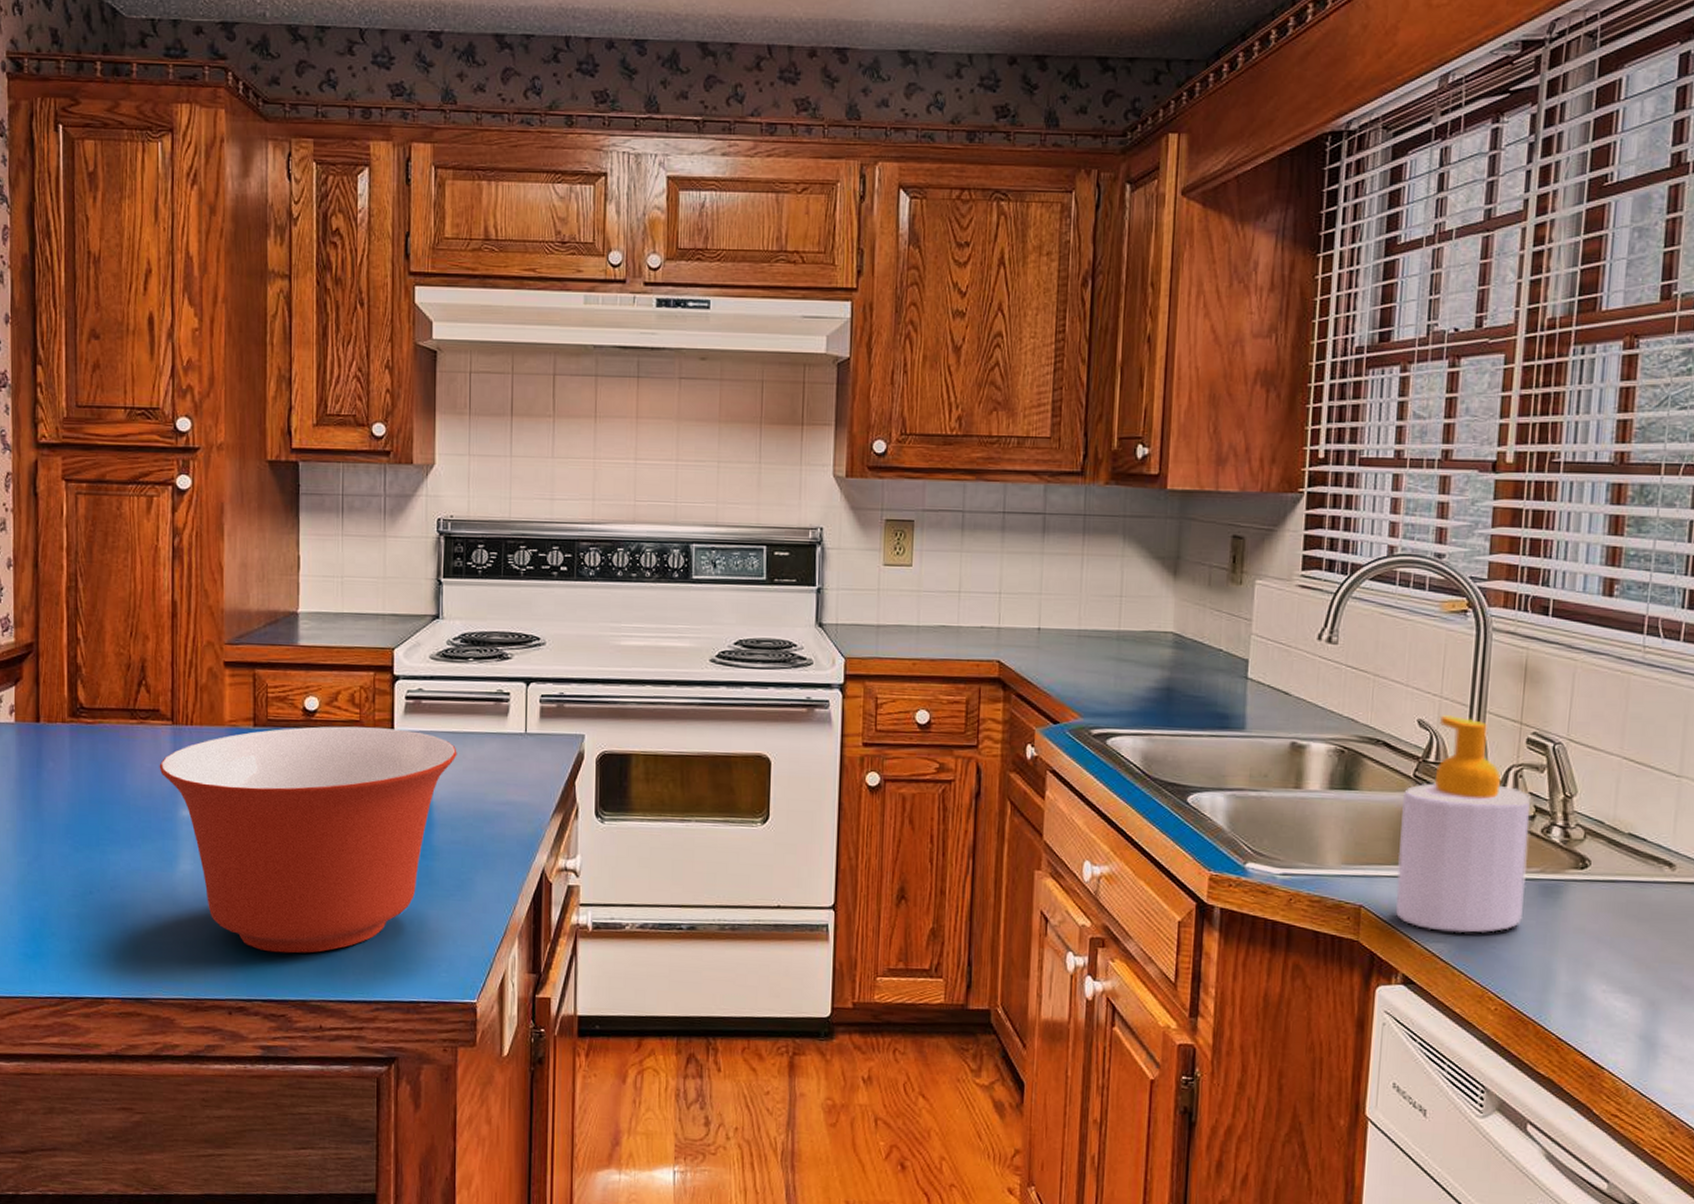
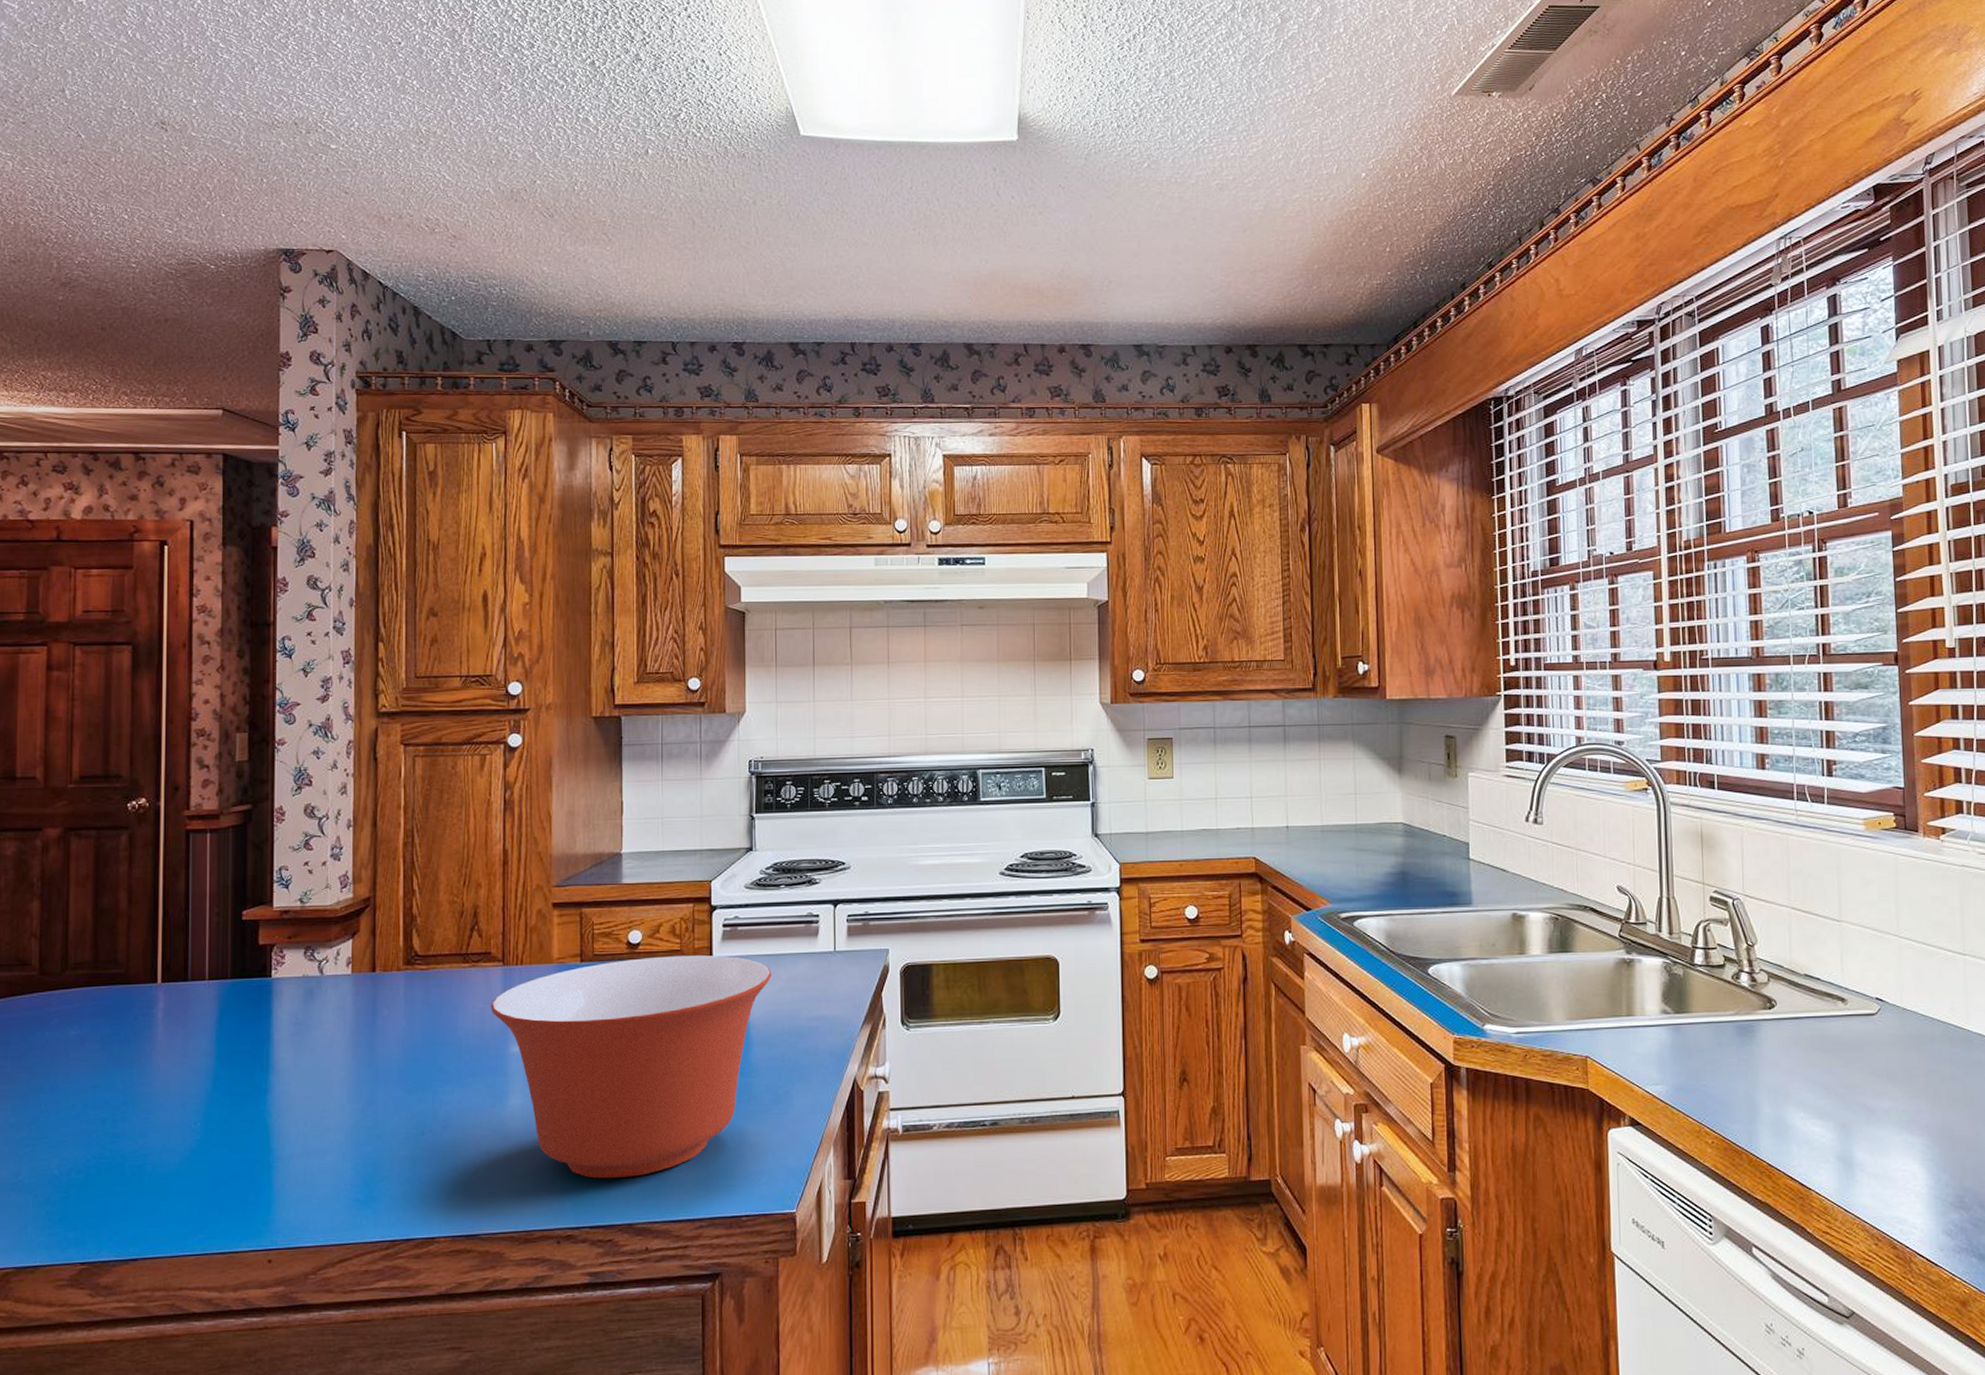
soap bottle: present [1395,715,1530,933] -> none [1612,880,1725,1075]

